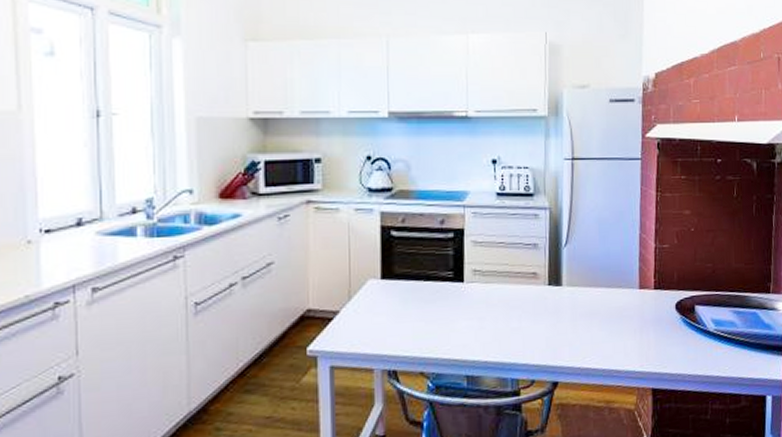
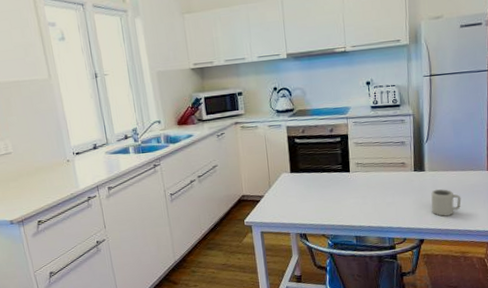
cup: none [568,311,607,350] -> present [431,188,461,217]

